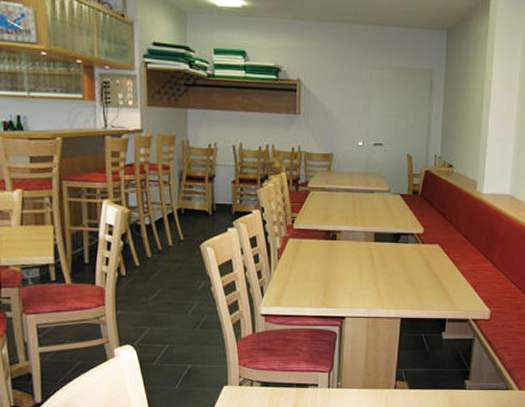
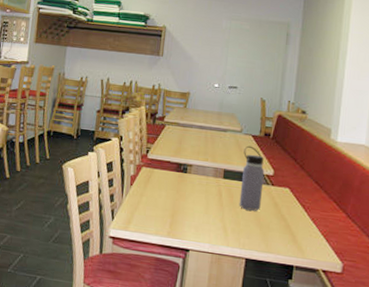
water bottle: none [391,205,415,271] -> present [239,145,265,211]

